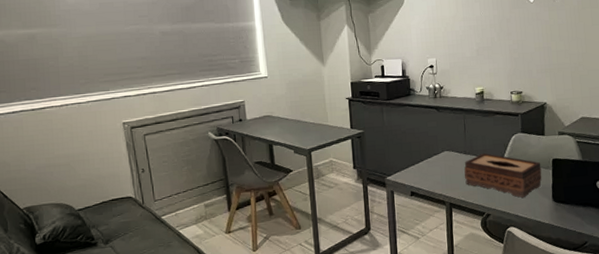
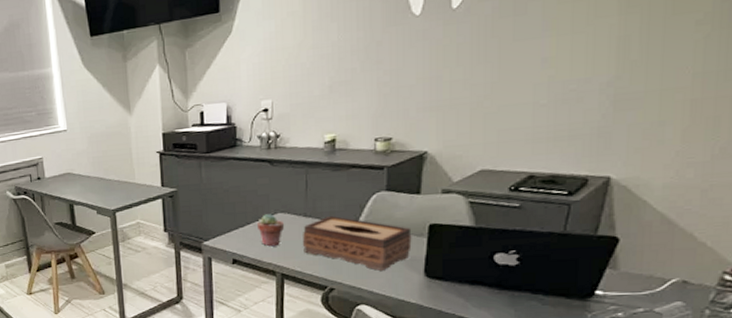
potted succulent: none [429,152,451,180] -> present [257,214,285,247]

